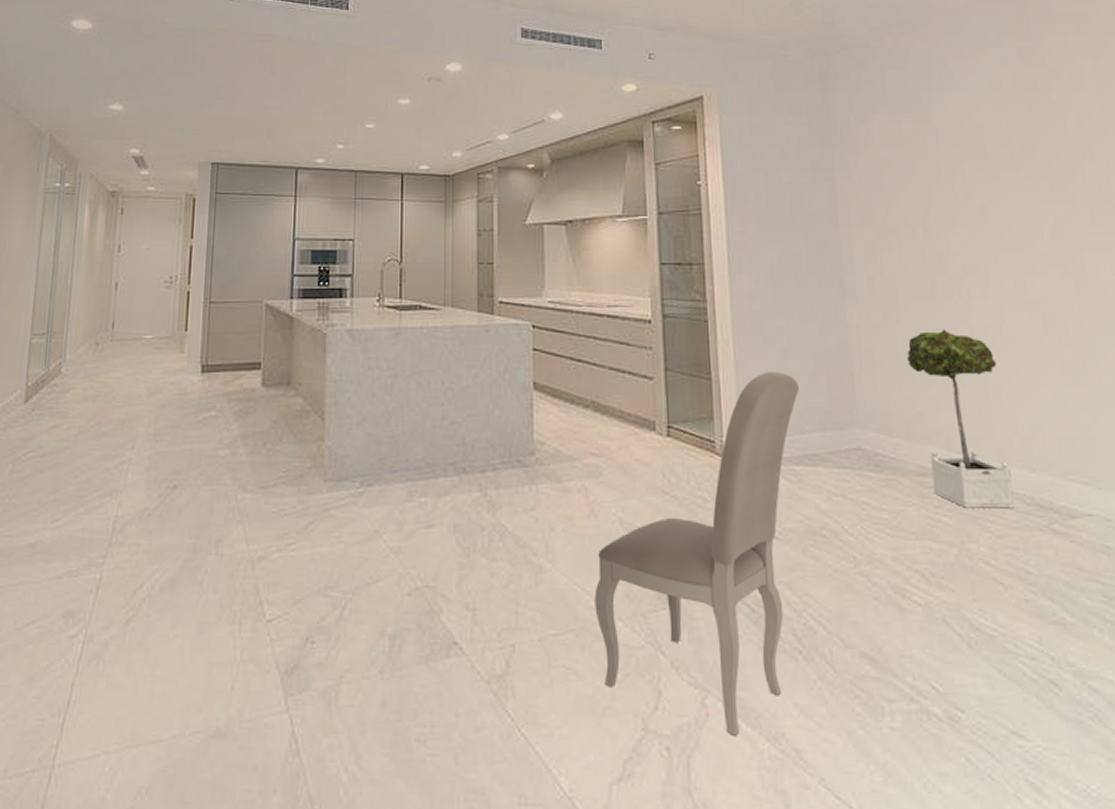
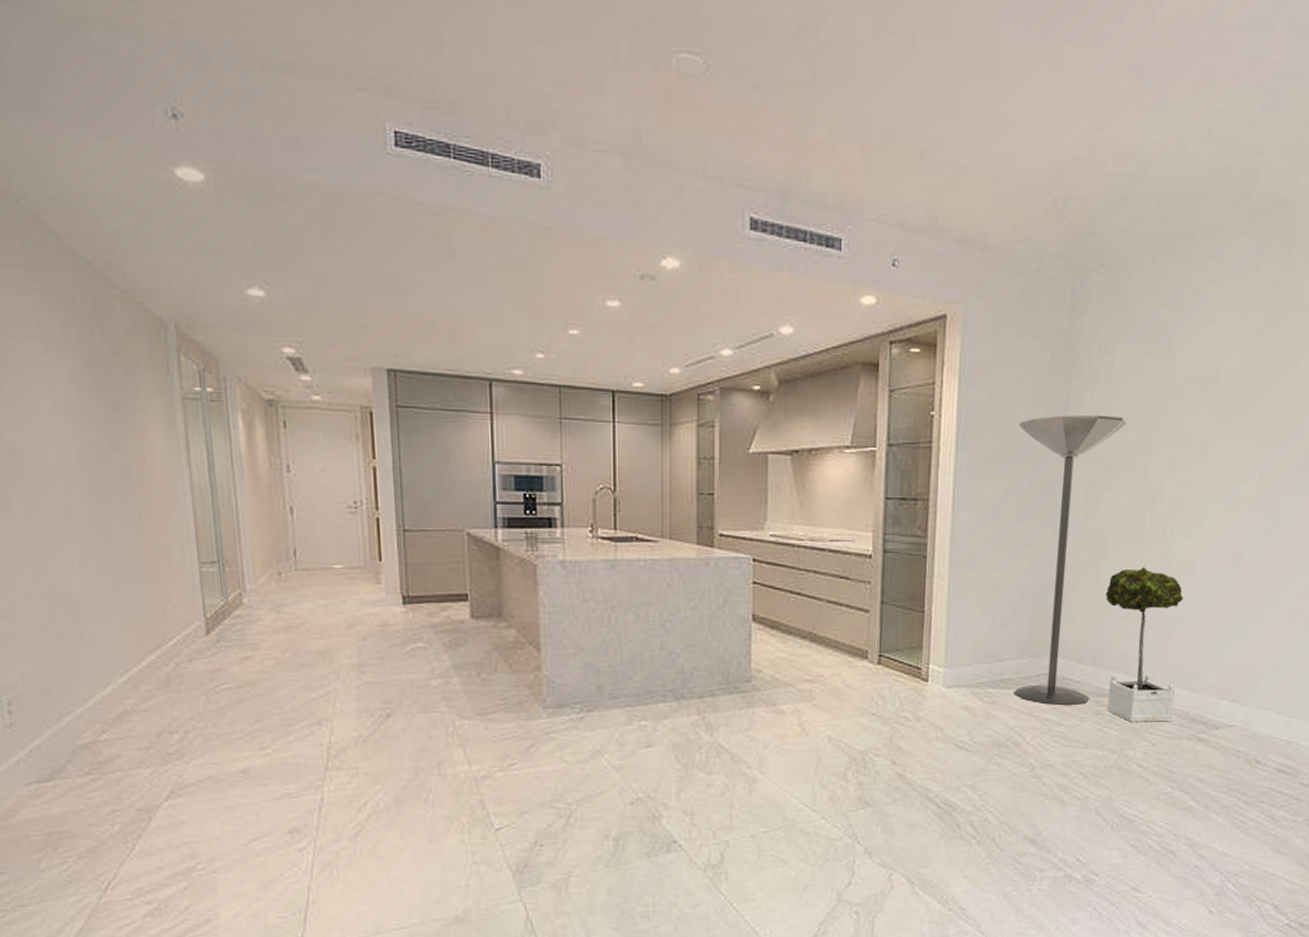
dining chair: present [594,372,800,736] -> none [801,605,1005,901]
floor lamp: none [786,179,910,486] -> present [1014,414,1127,705]

